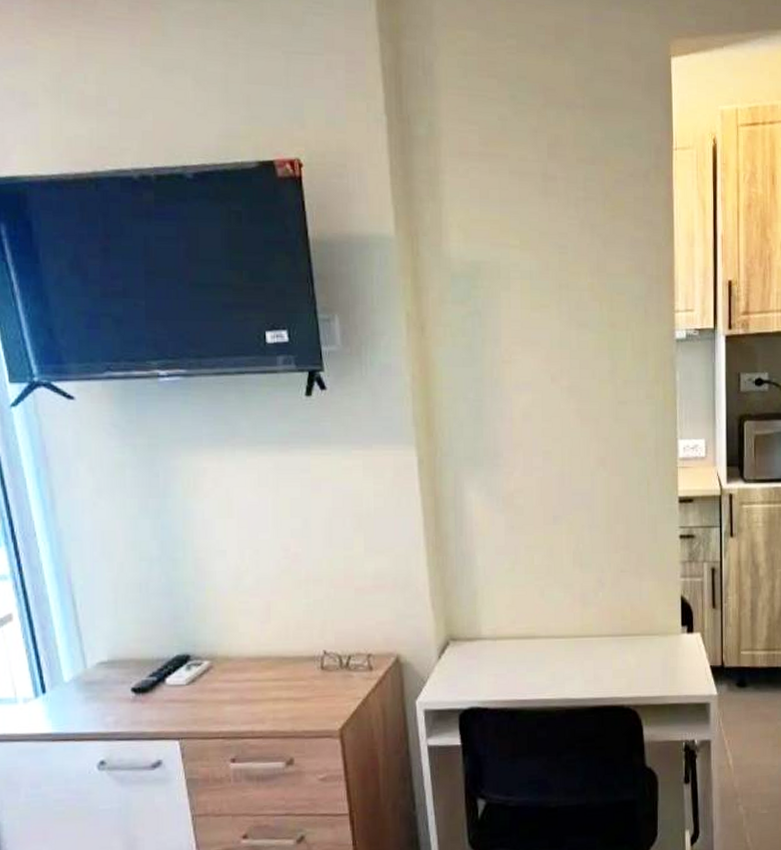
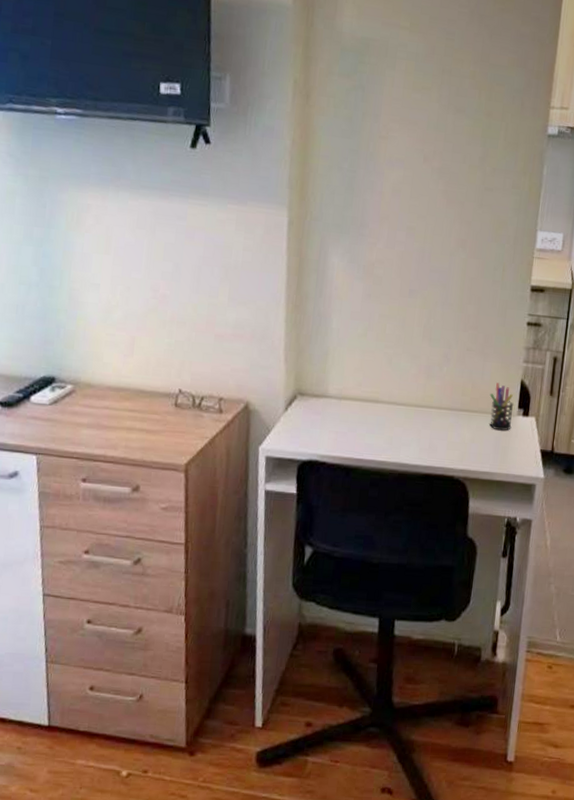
pen holder: none [650,602,677,652] -> present [489,383,514,431]

